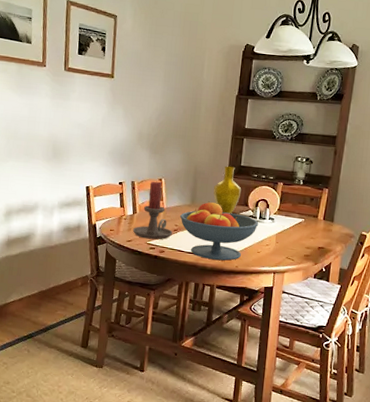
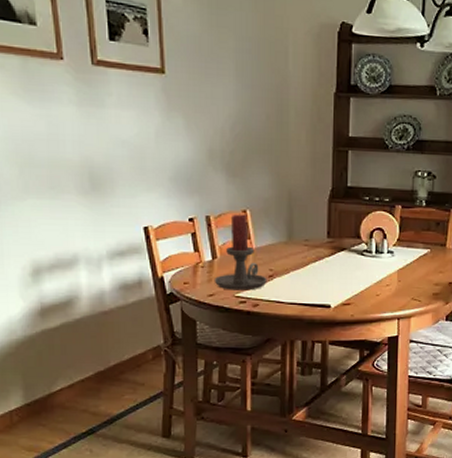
fruit bowl: present [179,201,259,261] -> none [274,235,375,309]
vase: present [213,166,242,214] -> none [314,187,351,250]

